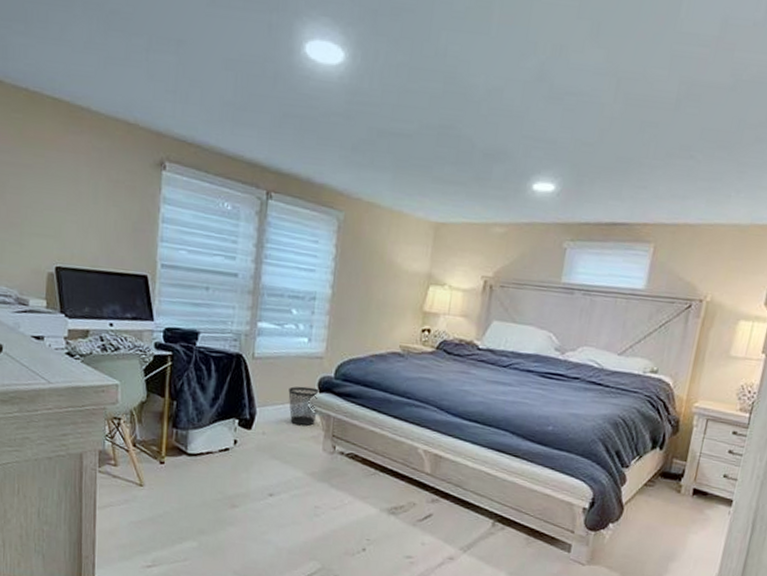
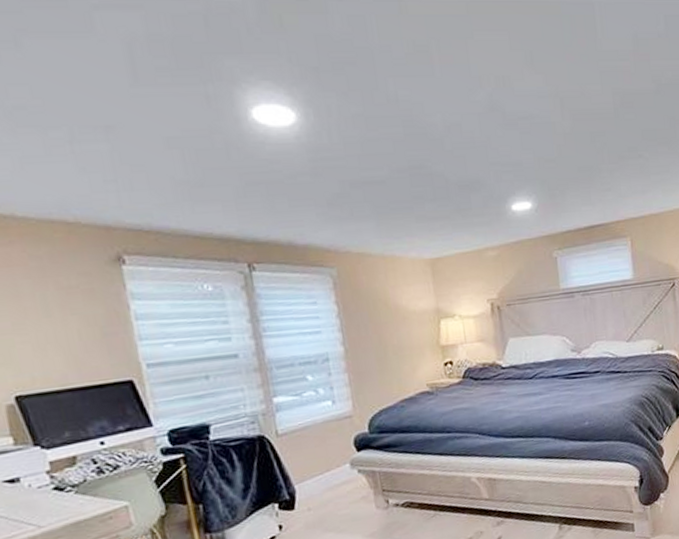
wastebasket: present [288,386,318,426] -> none [324,448,361,491]

